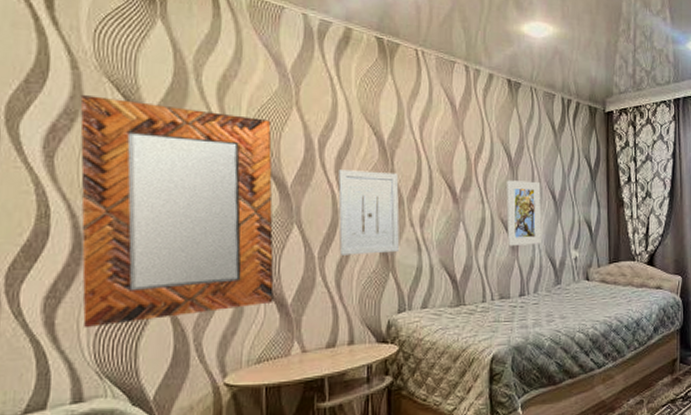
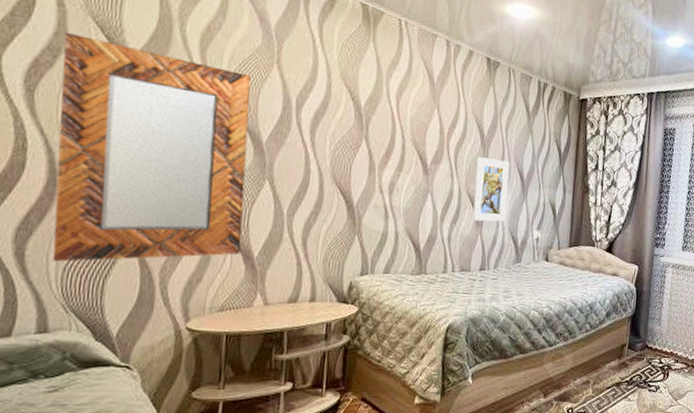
wall art: present [337,170,400,255] -> none [308,131,372,217]

